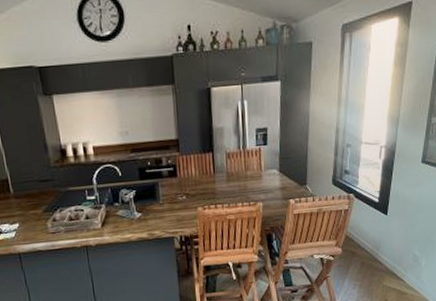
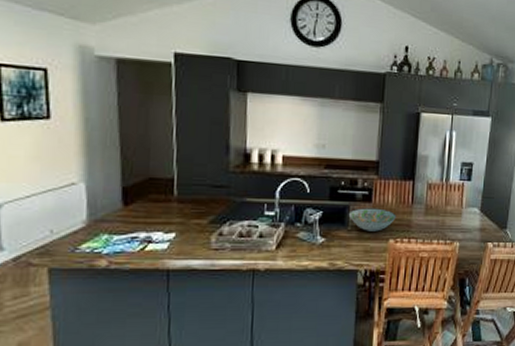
decorative bowl: none [158,181,202,203] -> present [348,208,397,232]

